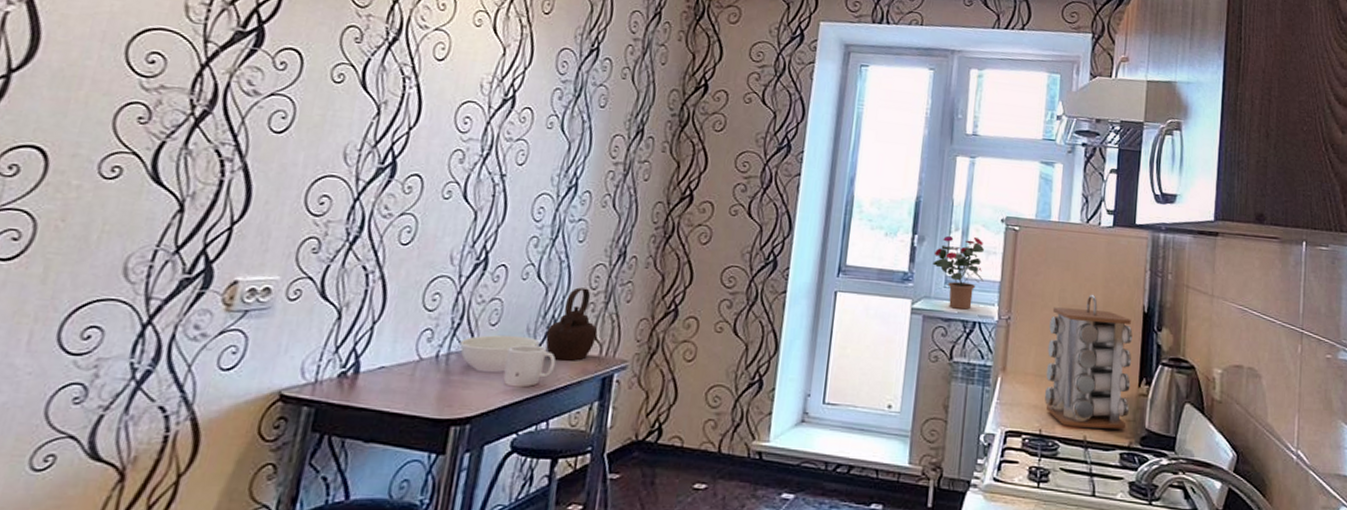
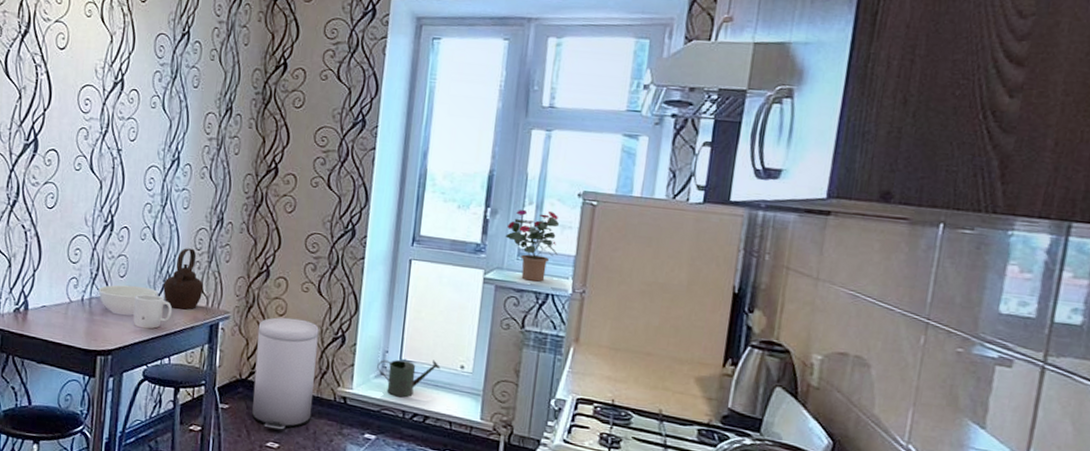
pedal bin: none [648,363,733,499] -> present [252,317,319,430]
watering can: none [797,401,867,447] -> present [377,359,441,398]
spice rack: present [1044,294,1133,430] -> none [618,271,720,407]

